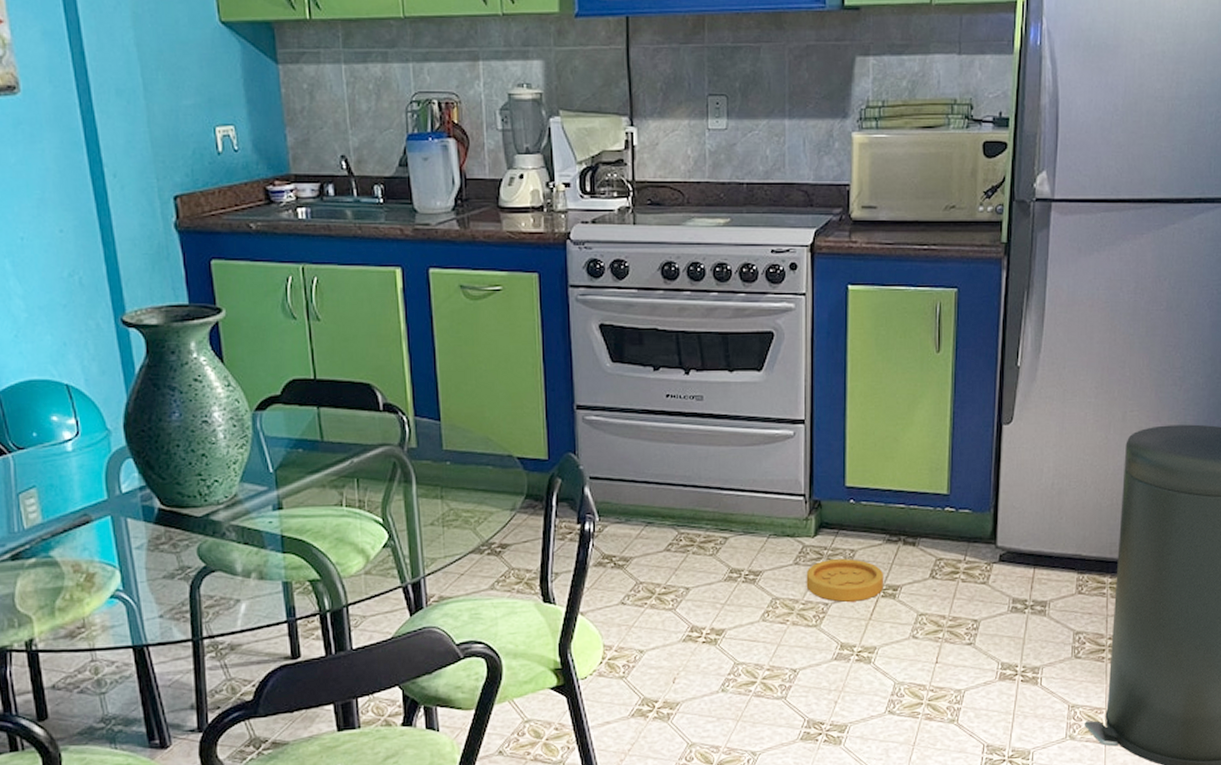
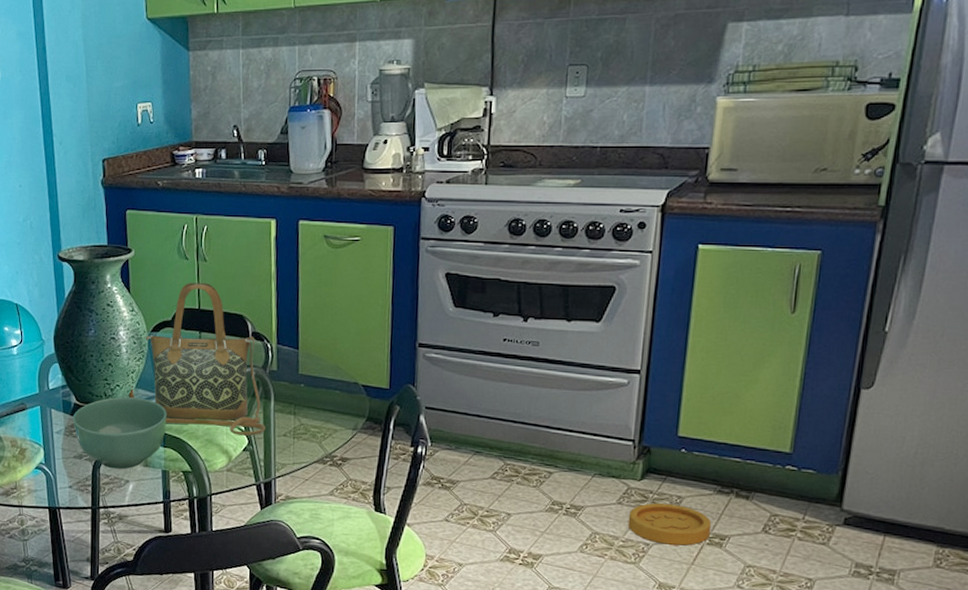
bowl: none [157,494,284,587] -> present [72,397,167,469]
handbag: none [229,347,408,530] -> present [127,283,265,436]

